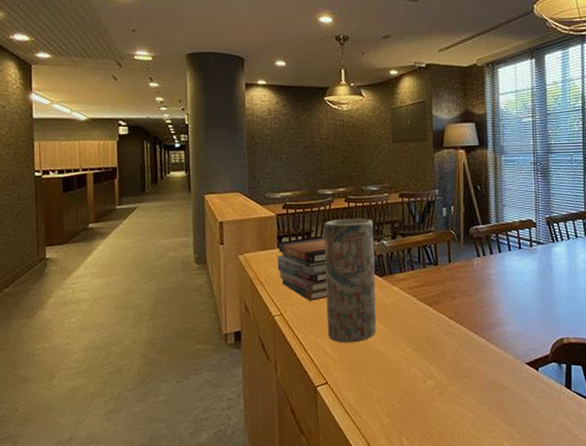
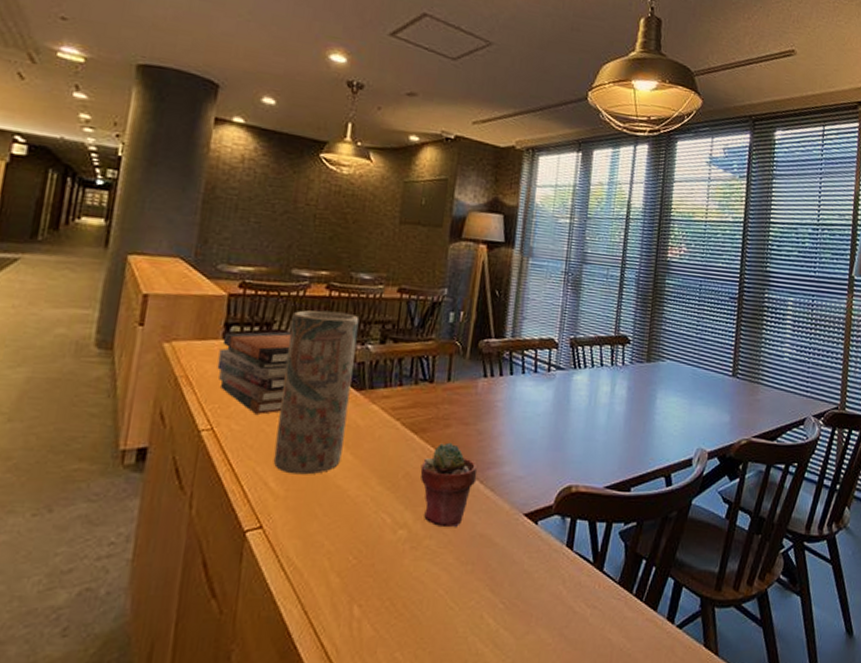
potted succulent: none [437,311,483,376] -> present [420,442,478,527]

